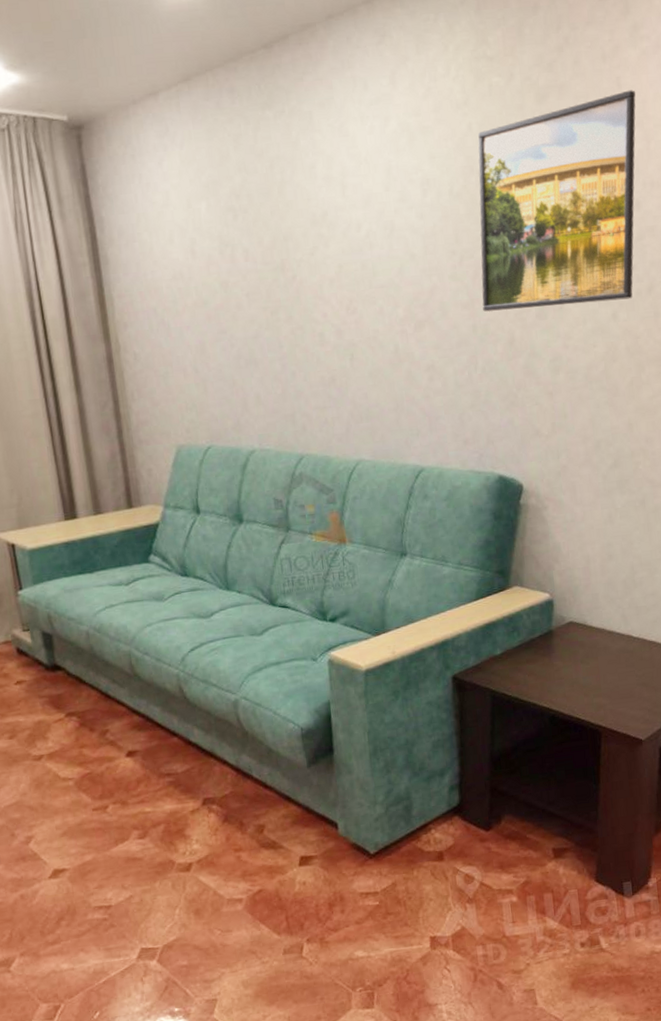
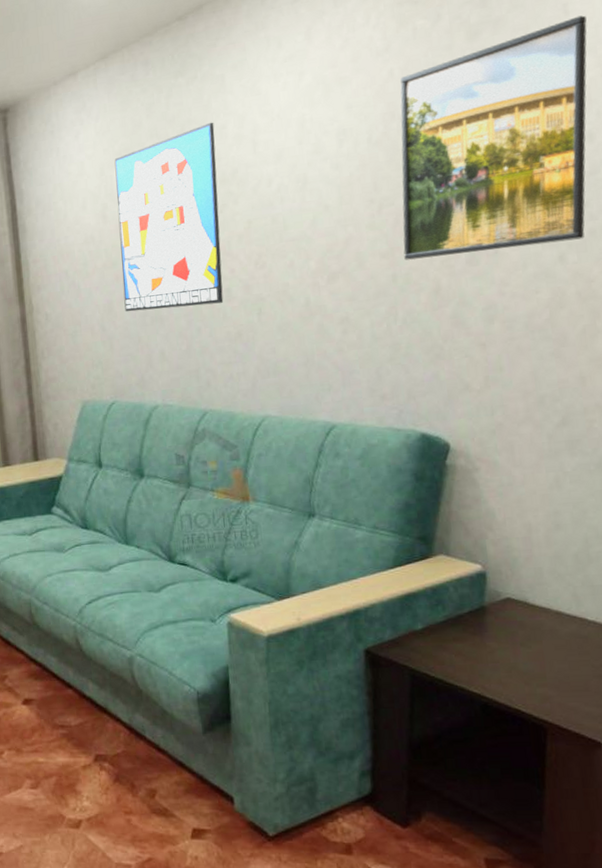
wall art: none [201,160,317,354] -> present [114,122,224,312]

